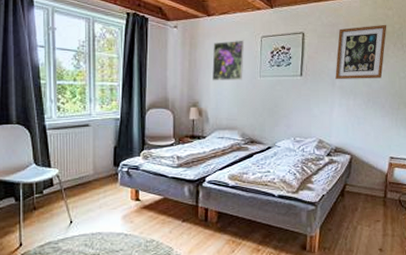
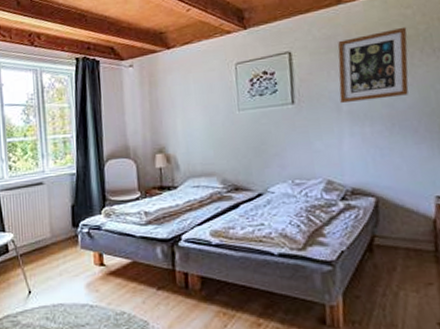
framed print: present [212,40,244,81] -> none [177,70,217,122]

